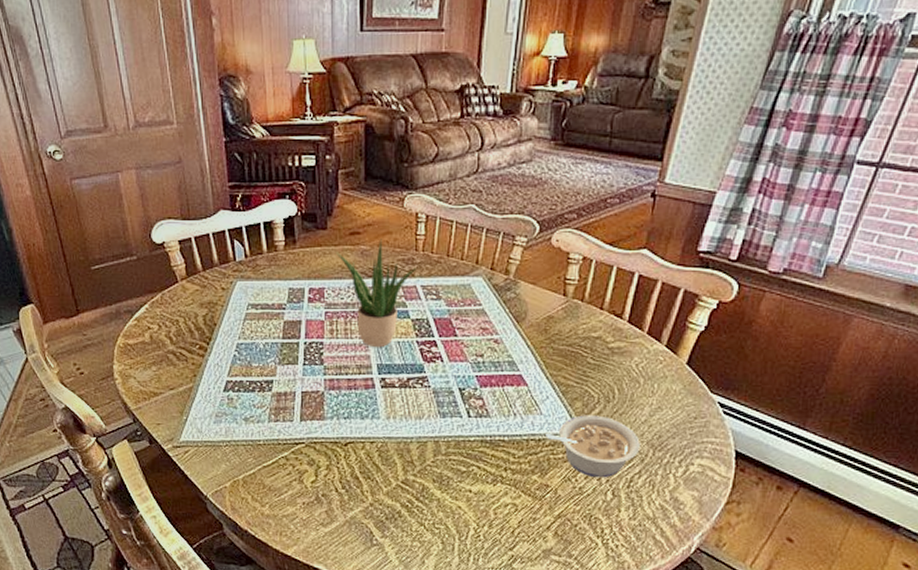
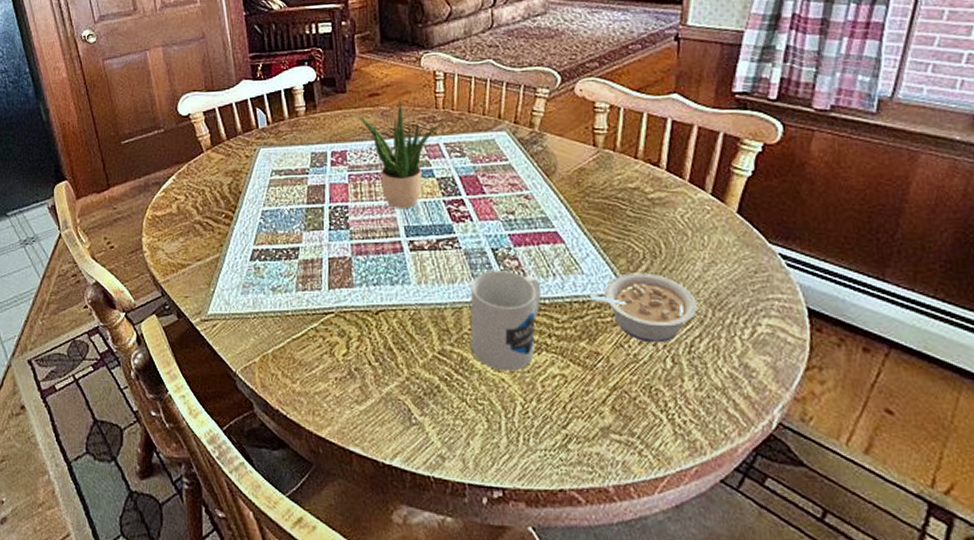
mug: none [433,409,502,500] -> present [470,271,542,371]

